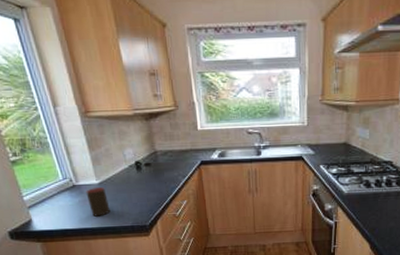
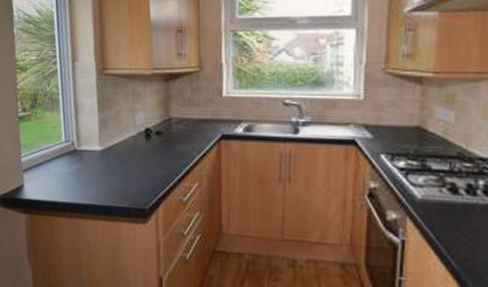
cup: present [86,187,110,217] -> none [85,155,108,191]

